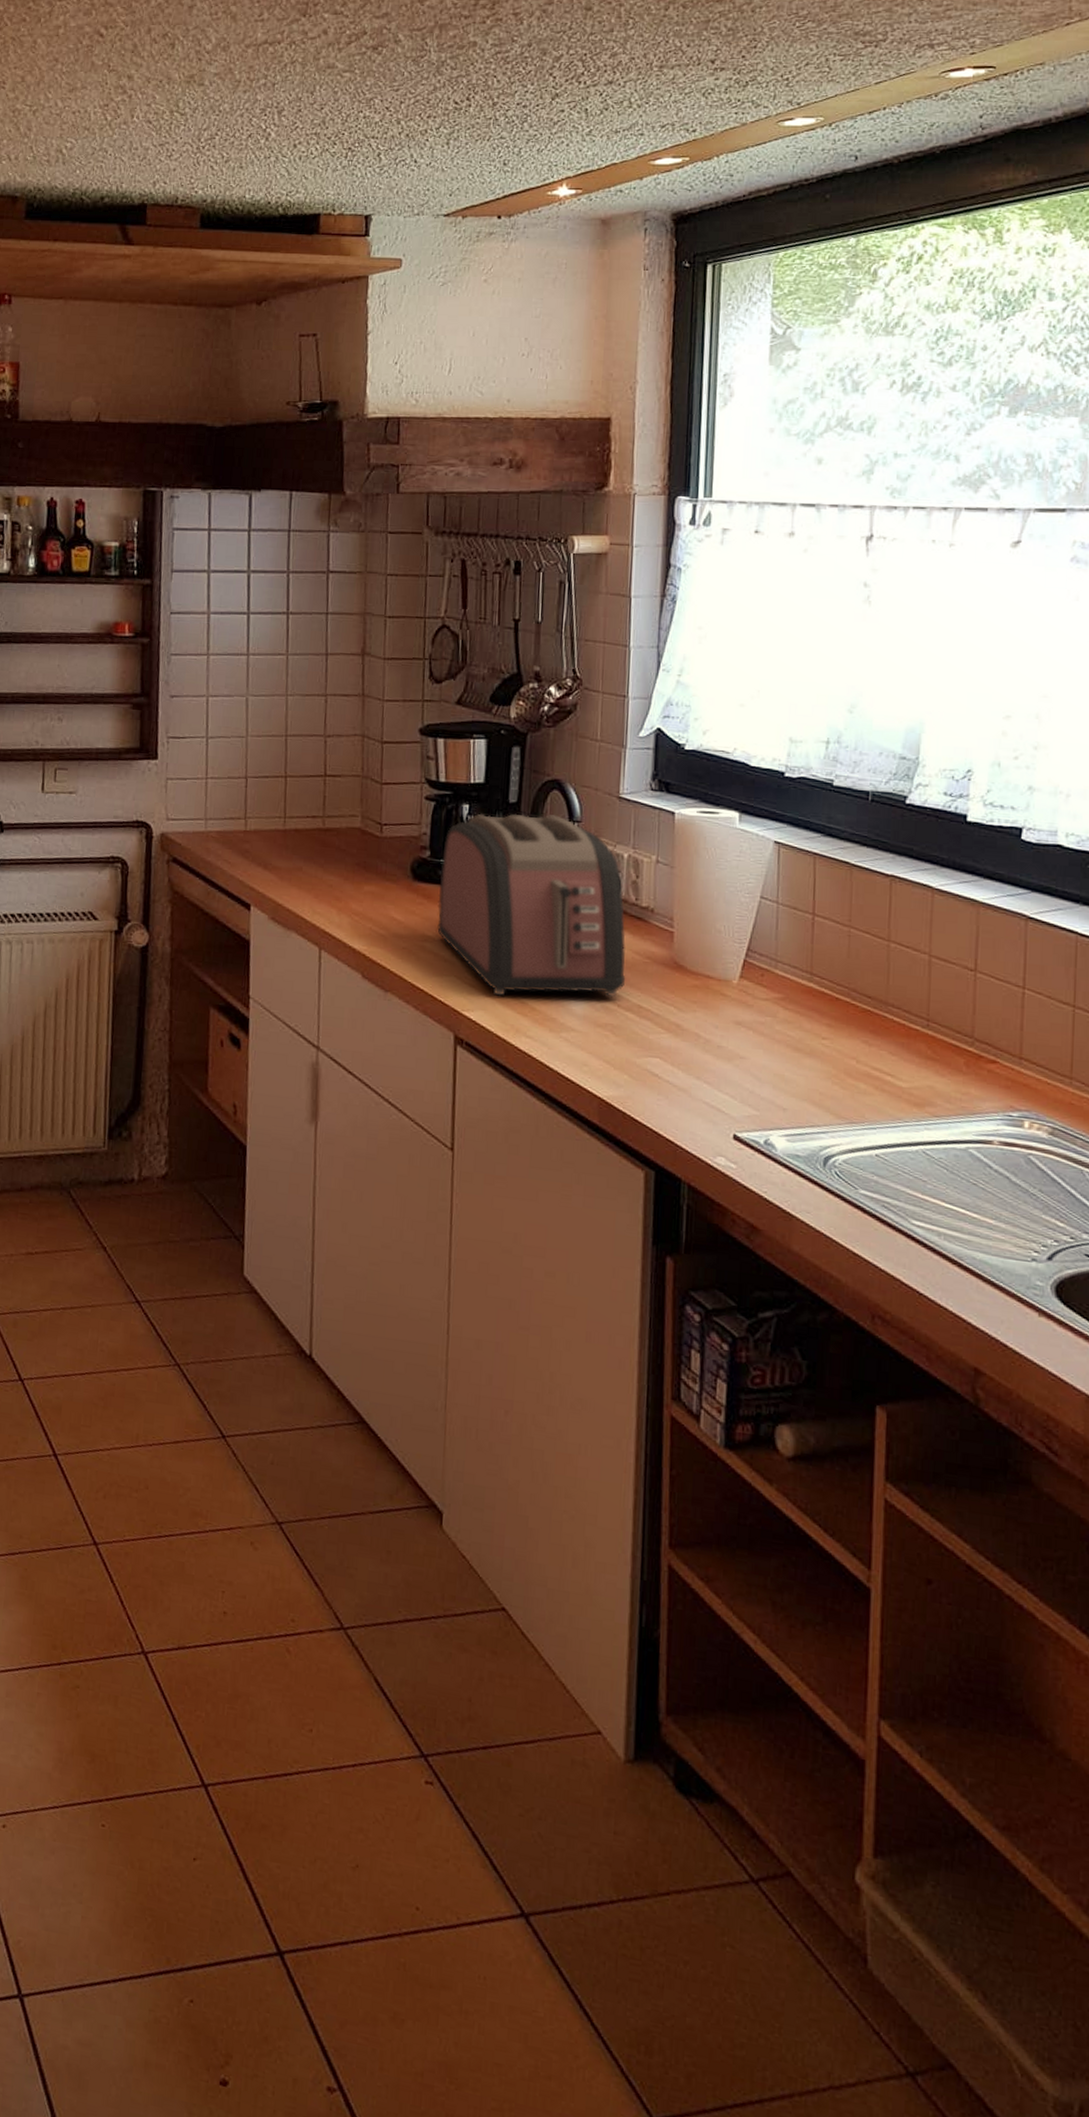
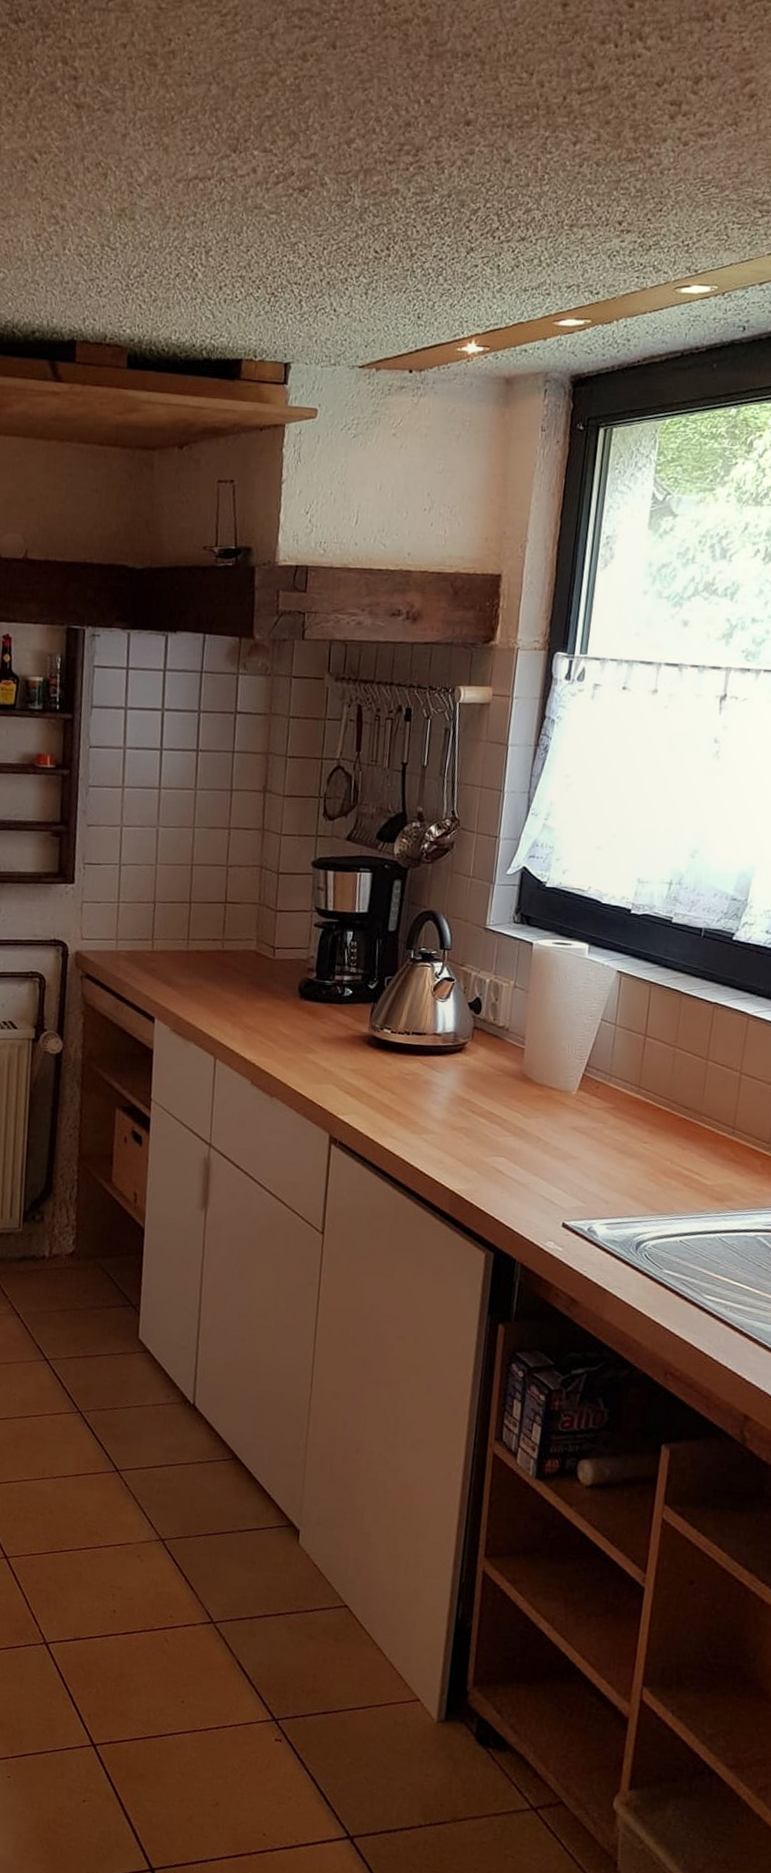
toaster: present [437,813,626,998] -> none [319,940,484,1105]

